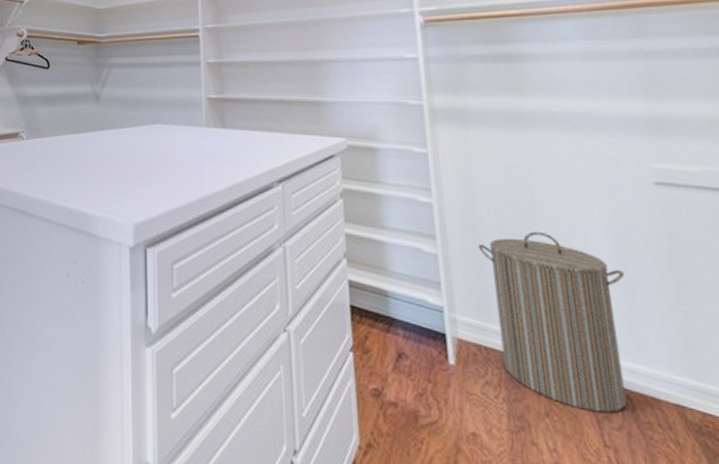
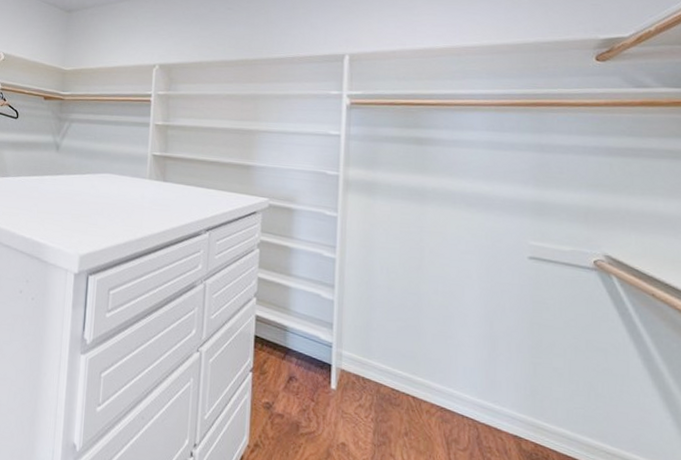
laundry hamper: present [479,231,627,413] -> none [370,288,489,437]

